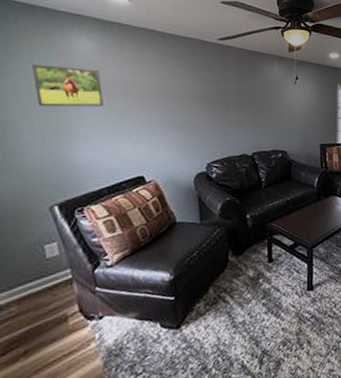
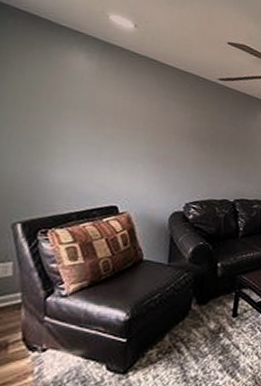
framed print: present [32,64,103,107] -> none [20,75,92,129]

